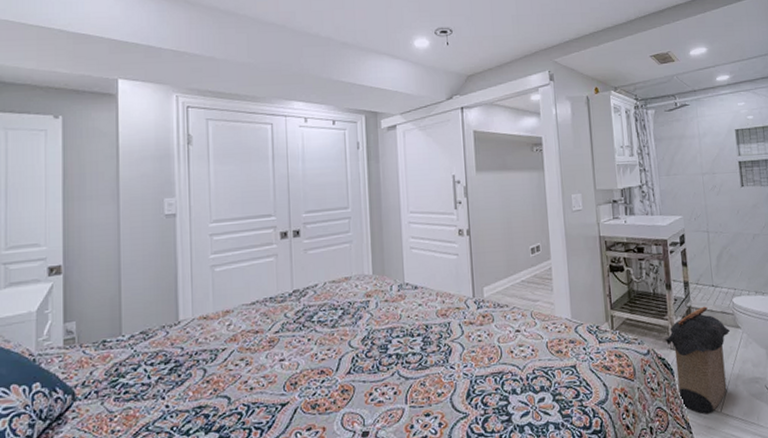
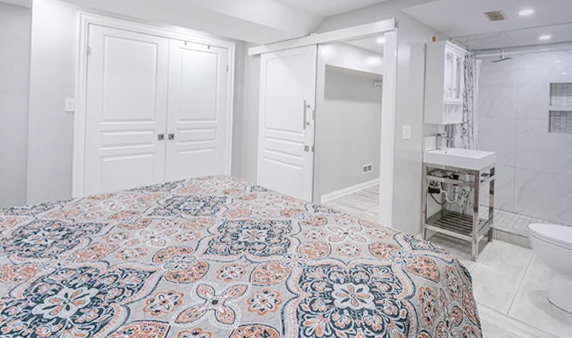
laundry hamper: present [665,306,731,414] -> none [467,228,524,315]

